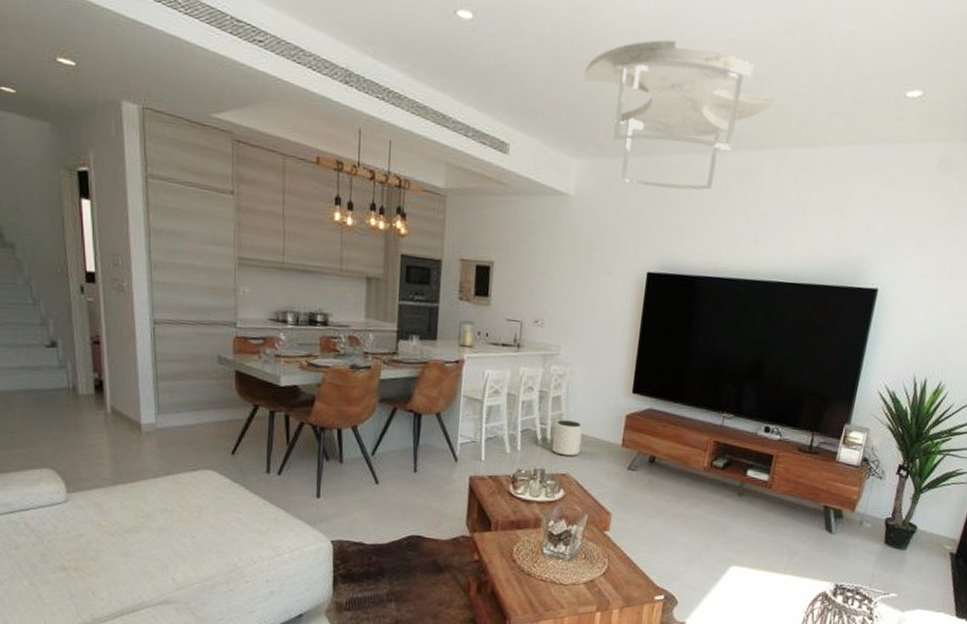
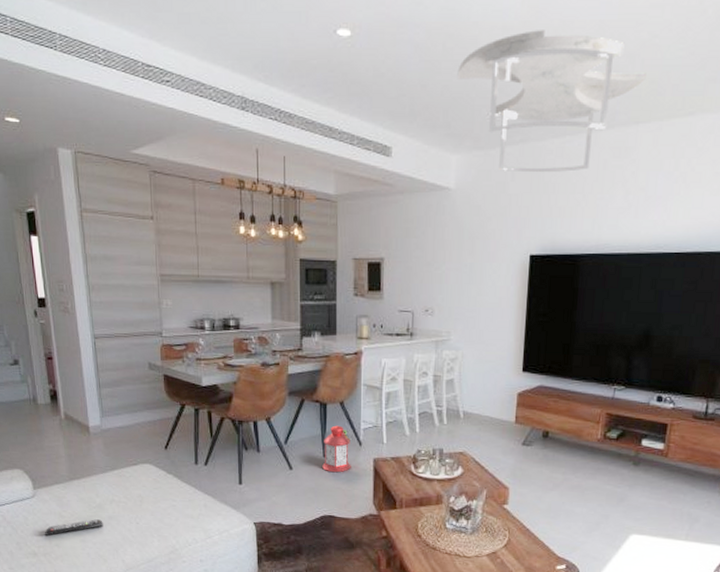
remote control: none [78,530,152,547] -> present [45,519,103,536]
lantern: none [412,438,446,490] -> present [322,425,351,473]
plant pot: present [551,419,583,457] -> none [448,401,477,435]

